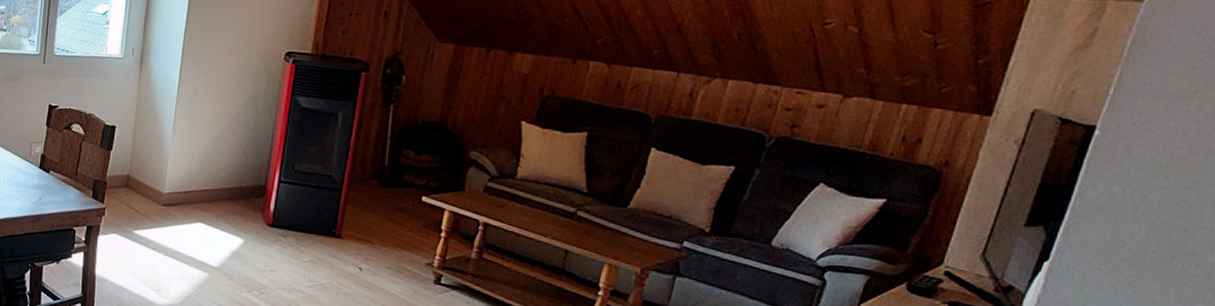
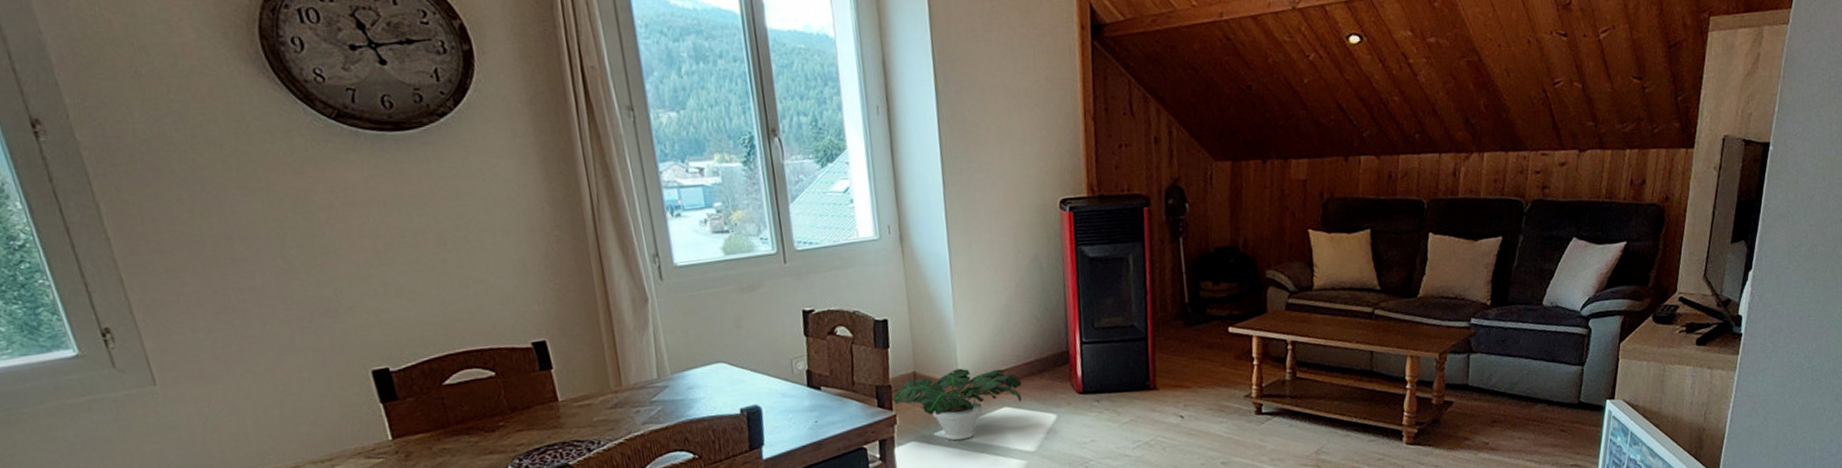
potted plant: none [105,180,219,243] -> present [892,368,1022,441]

